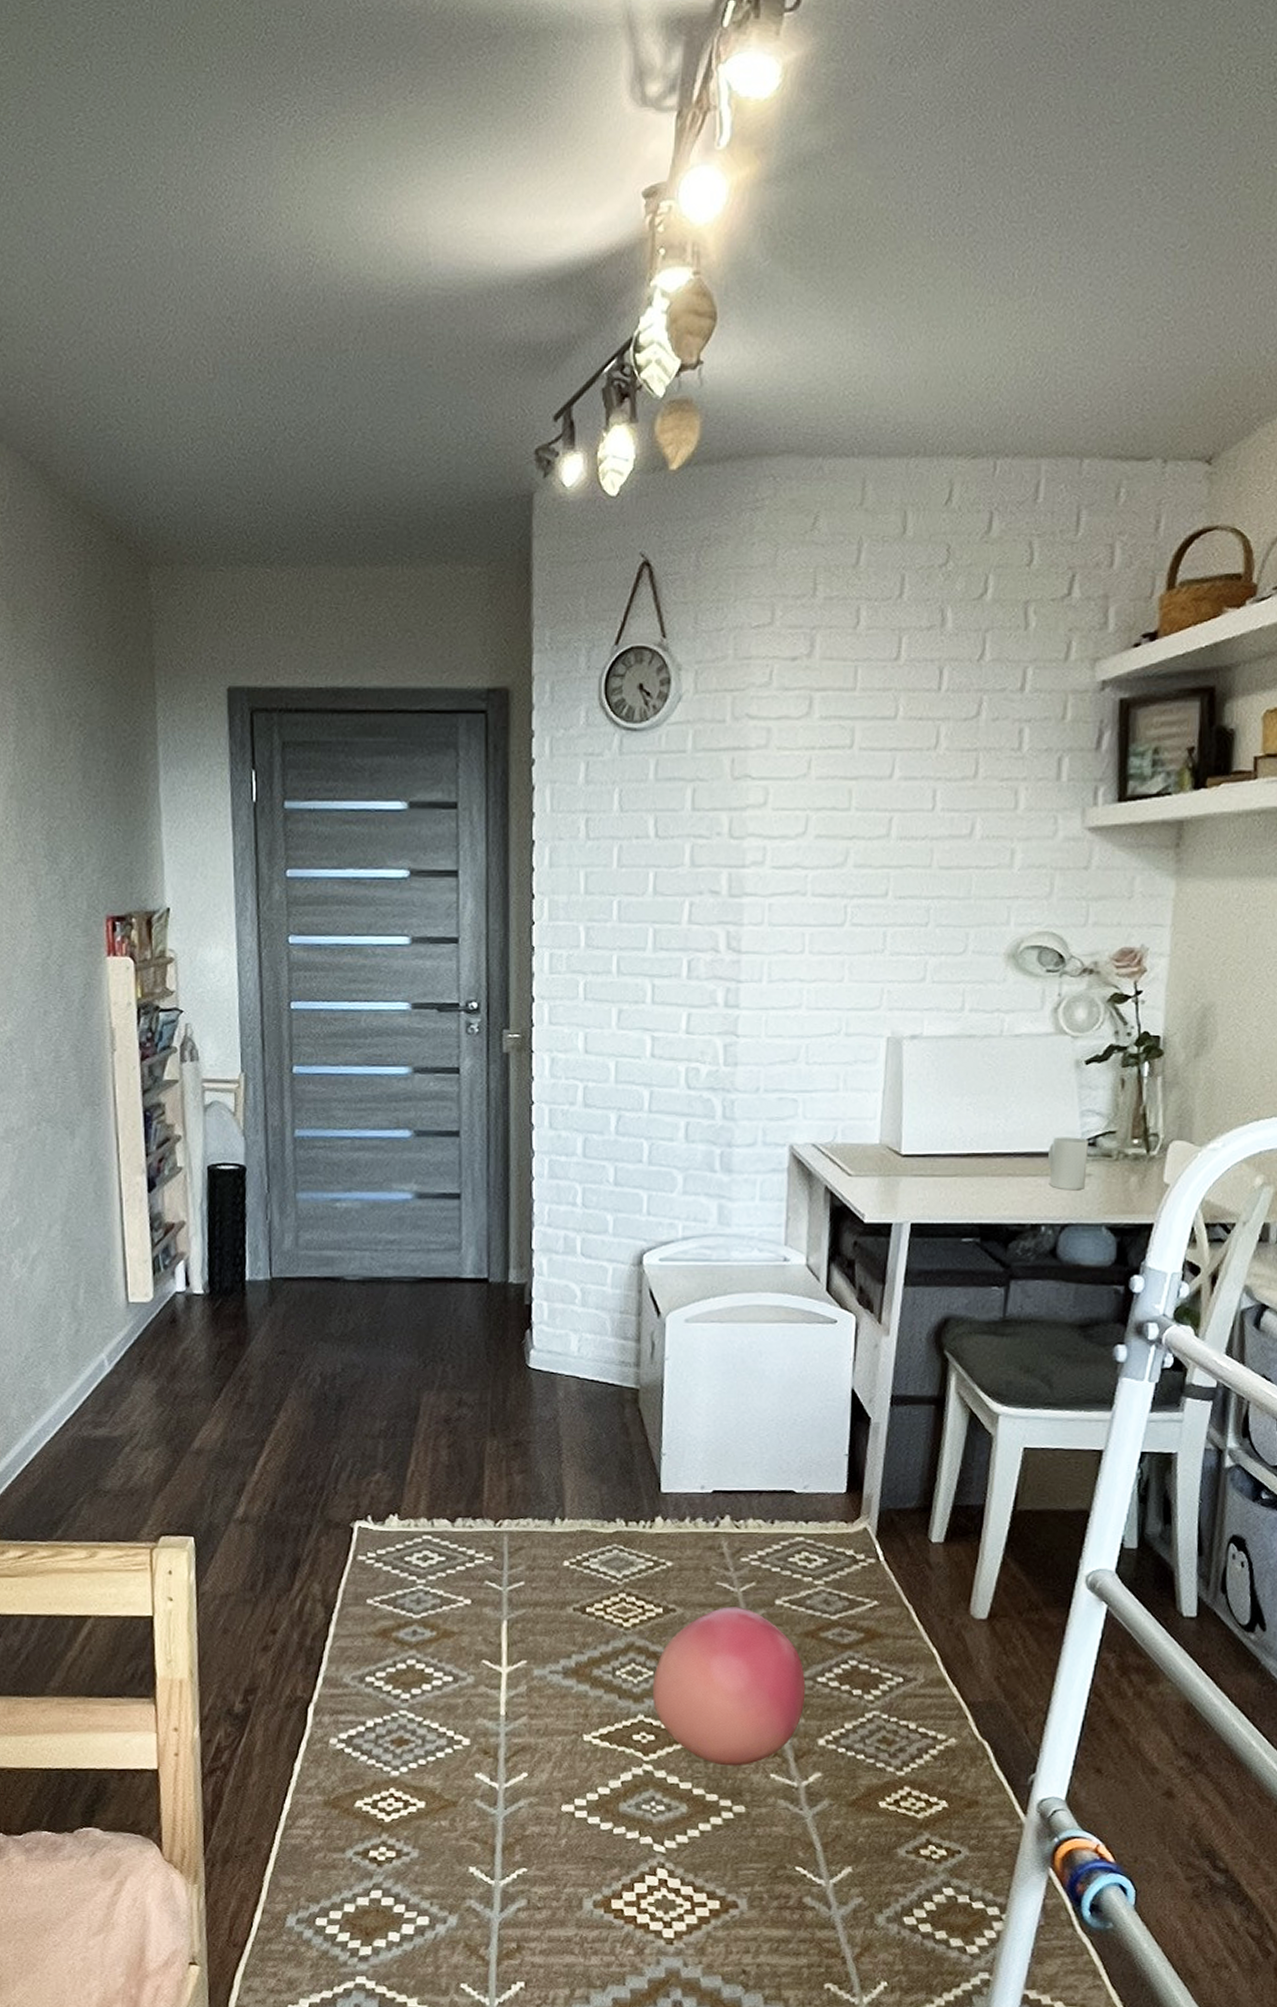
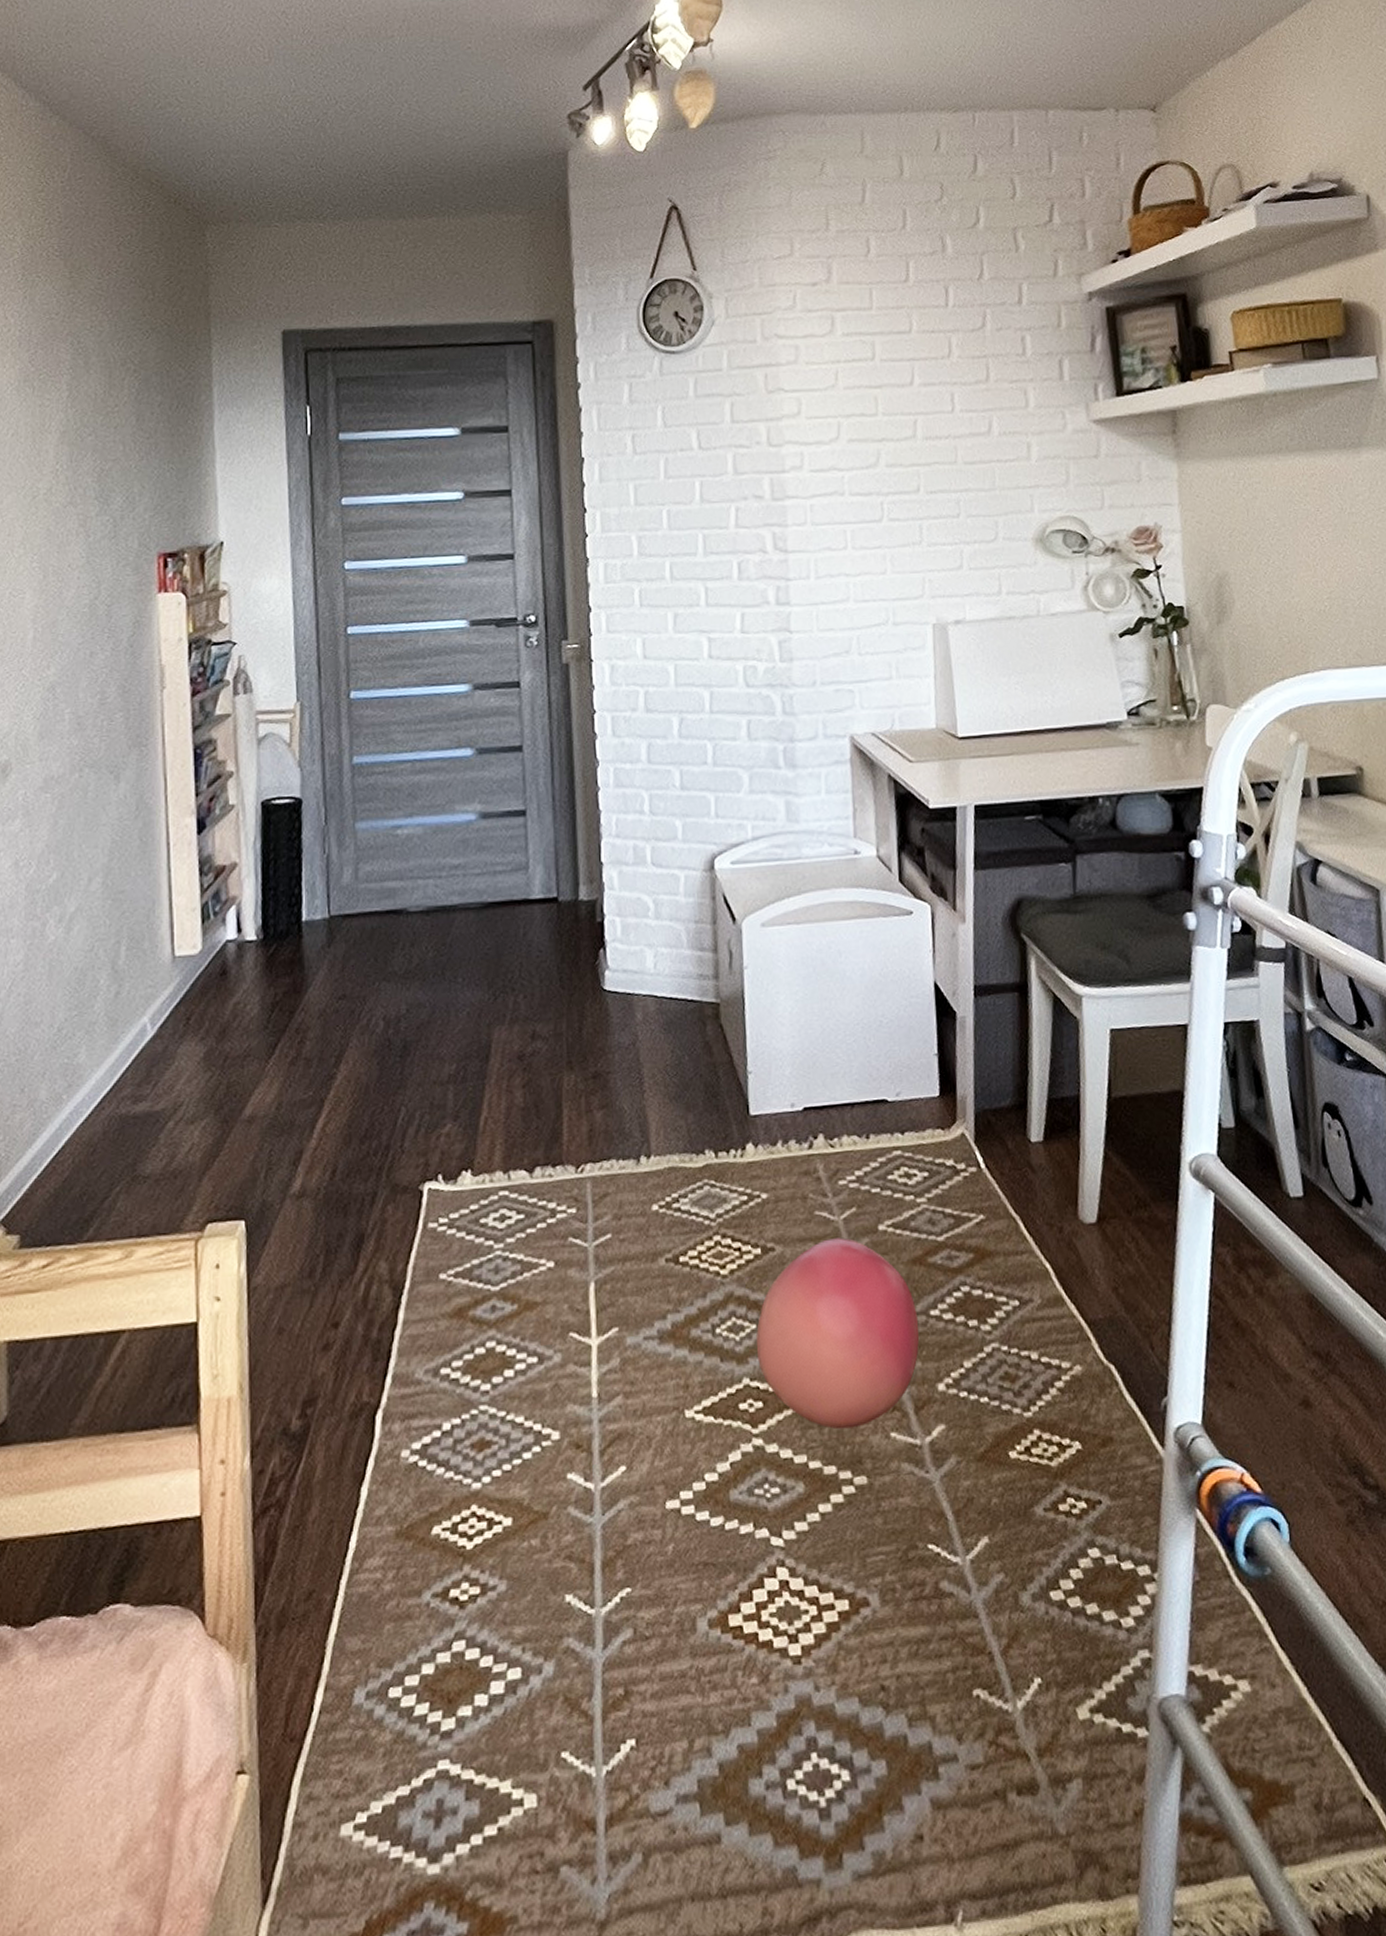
cup: present [1048,1137,1088,1191] -> none [1096,708,1134,761]

